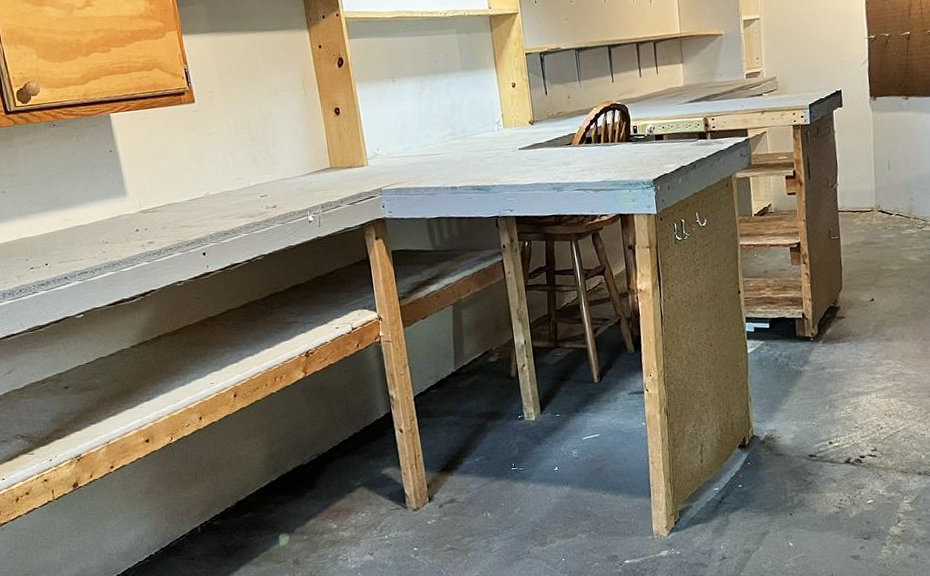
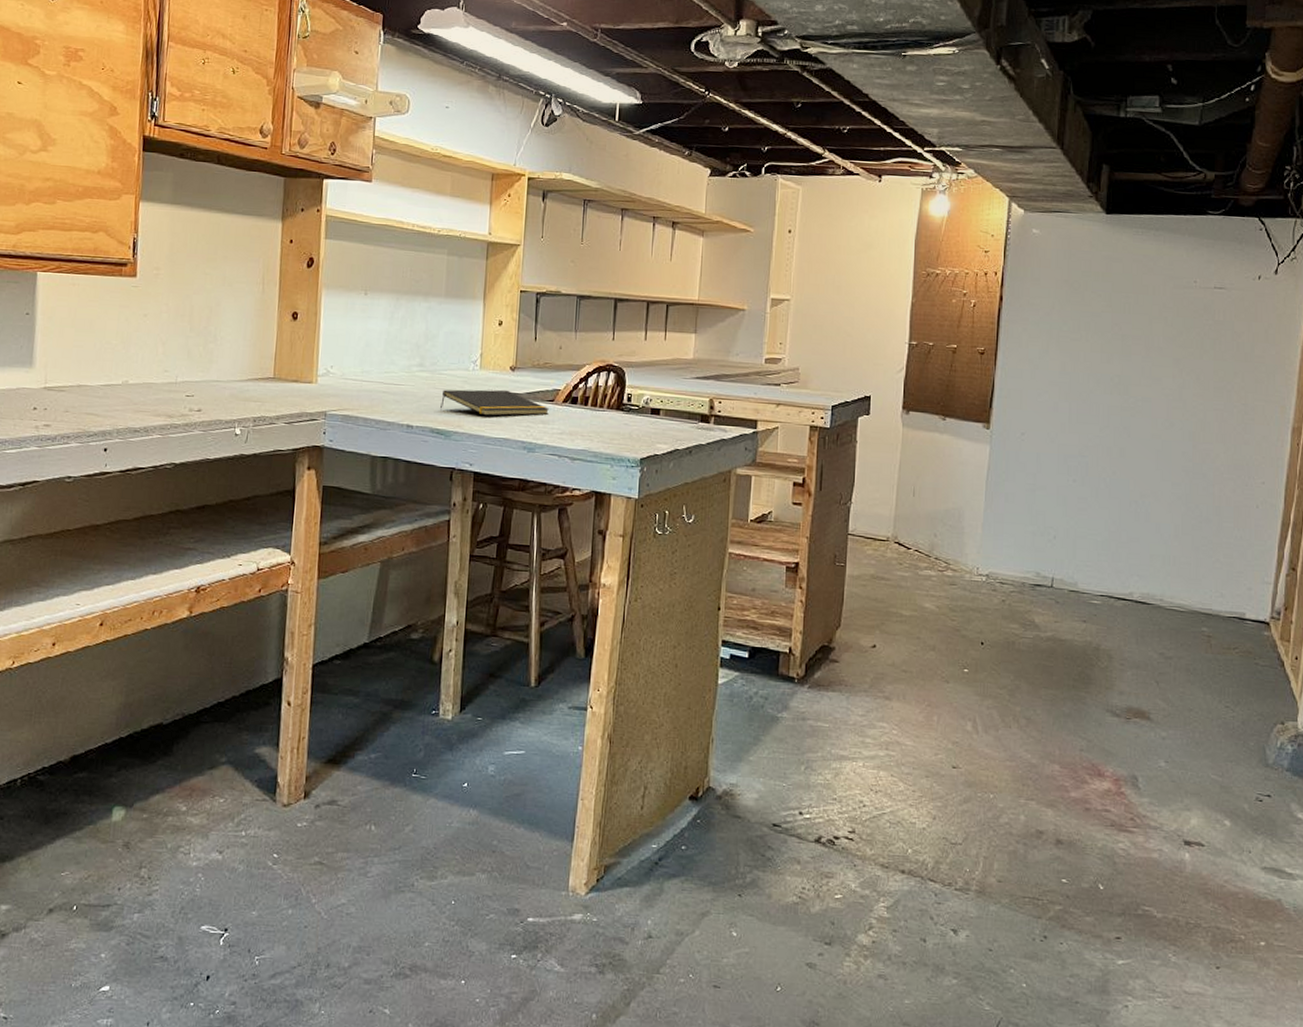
notepad: none [476,142,569,168] -> present [440,389,549,416]

